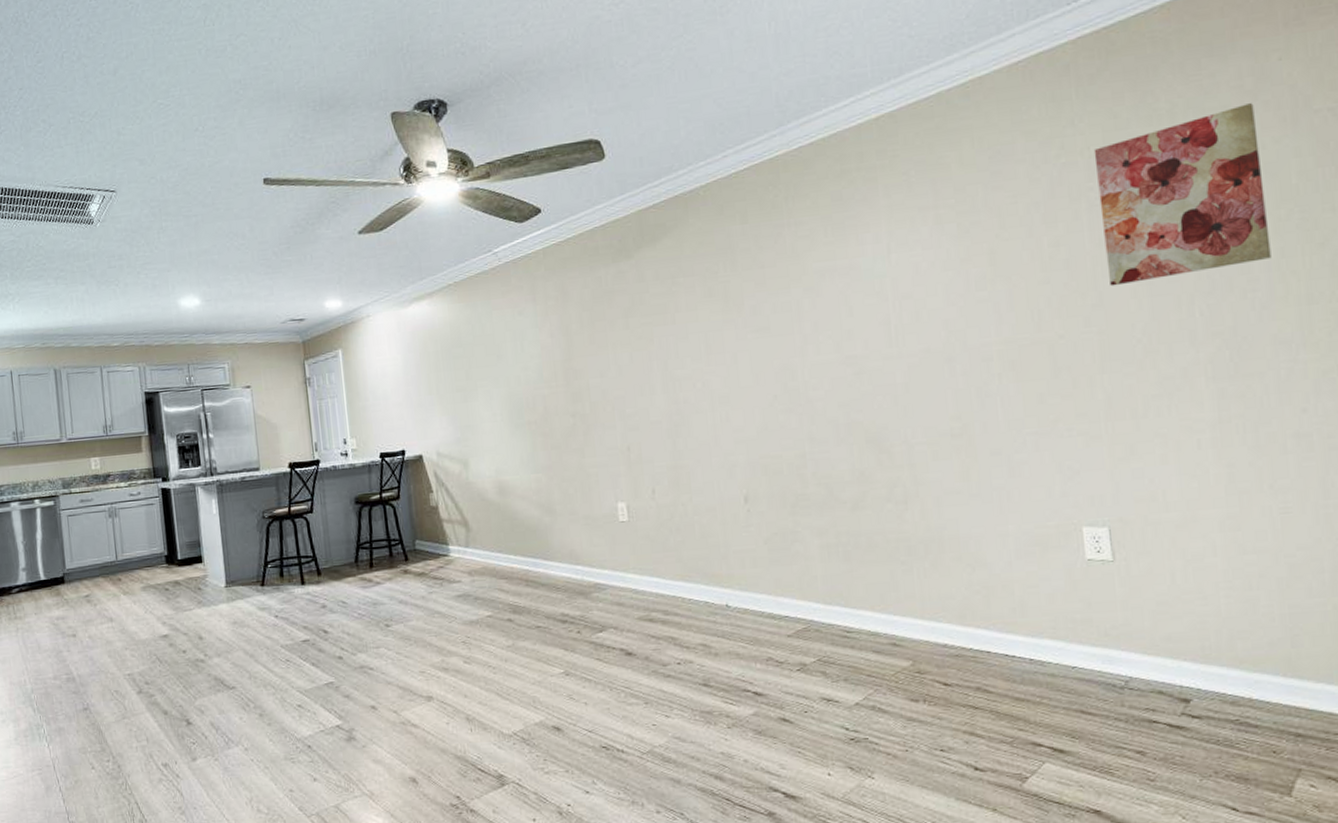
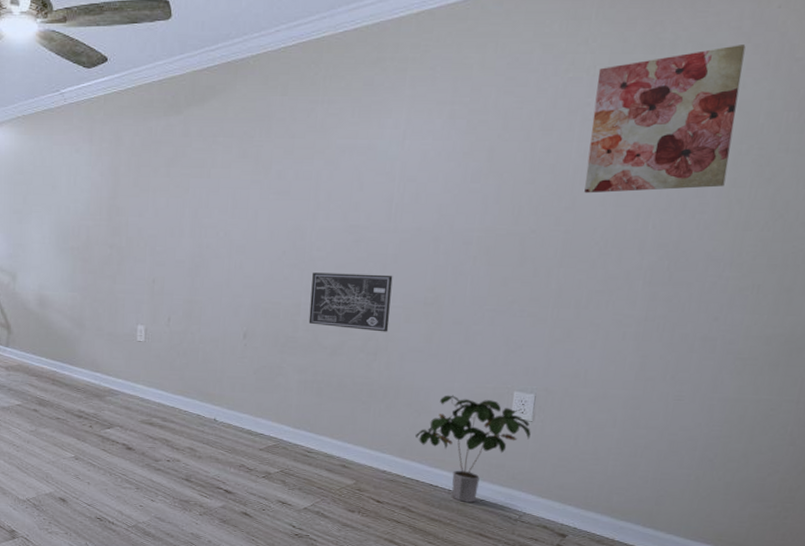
wall art: none [813,407,916,477] -> present [308,272,393,332]
potted plant: none [974,540,1115,673] -> present [415,395,531,503]

